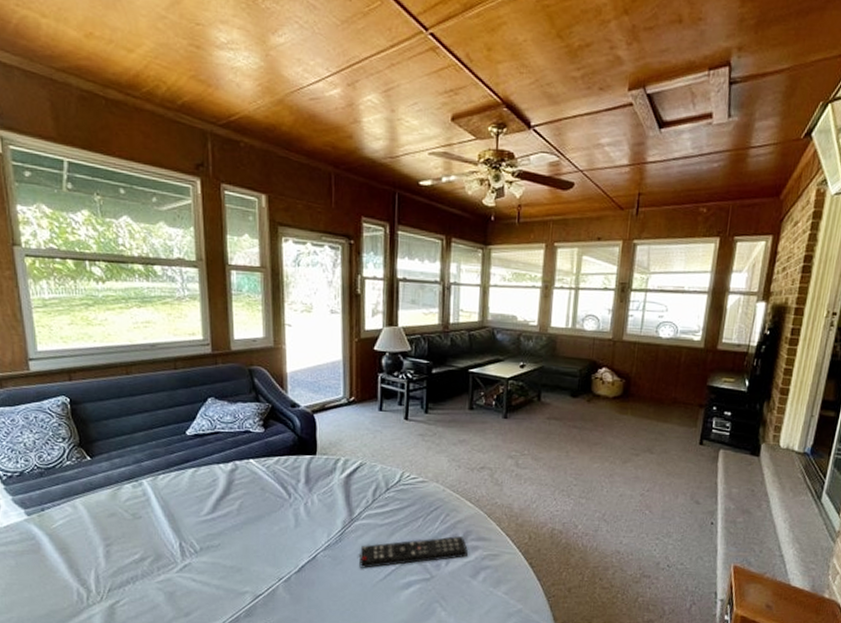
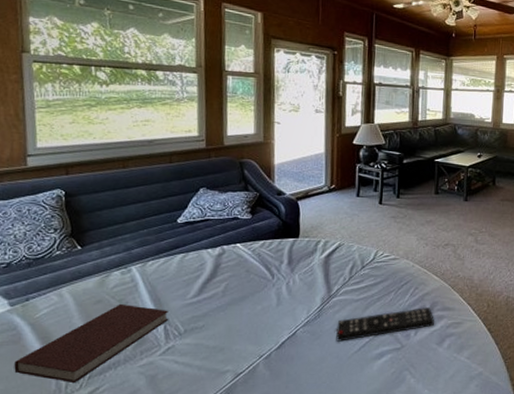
notebook: none [36,517,184,596] -> present [14,303,169,384]

